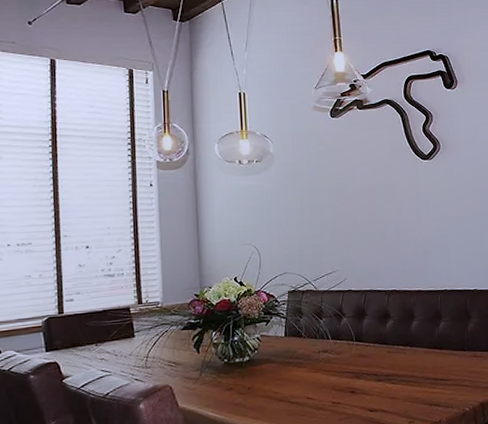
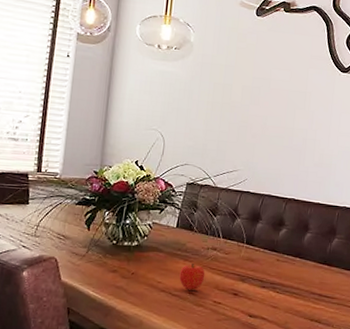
fruit: none [295,369,321,396] -> present [179,264,205,290]

